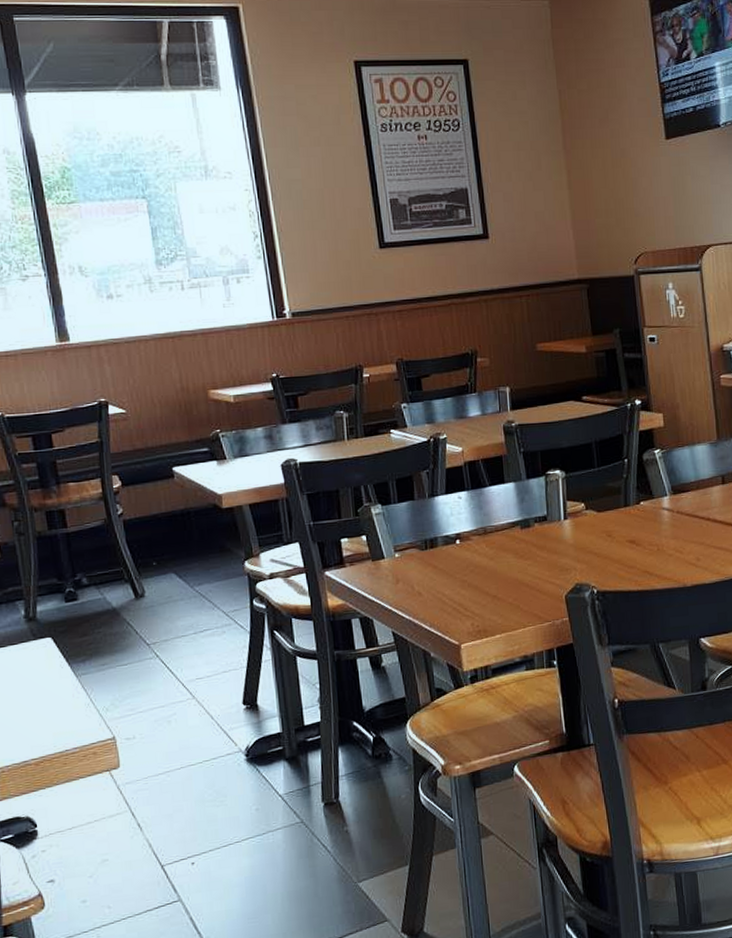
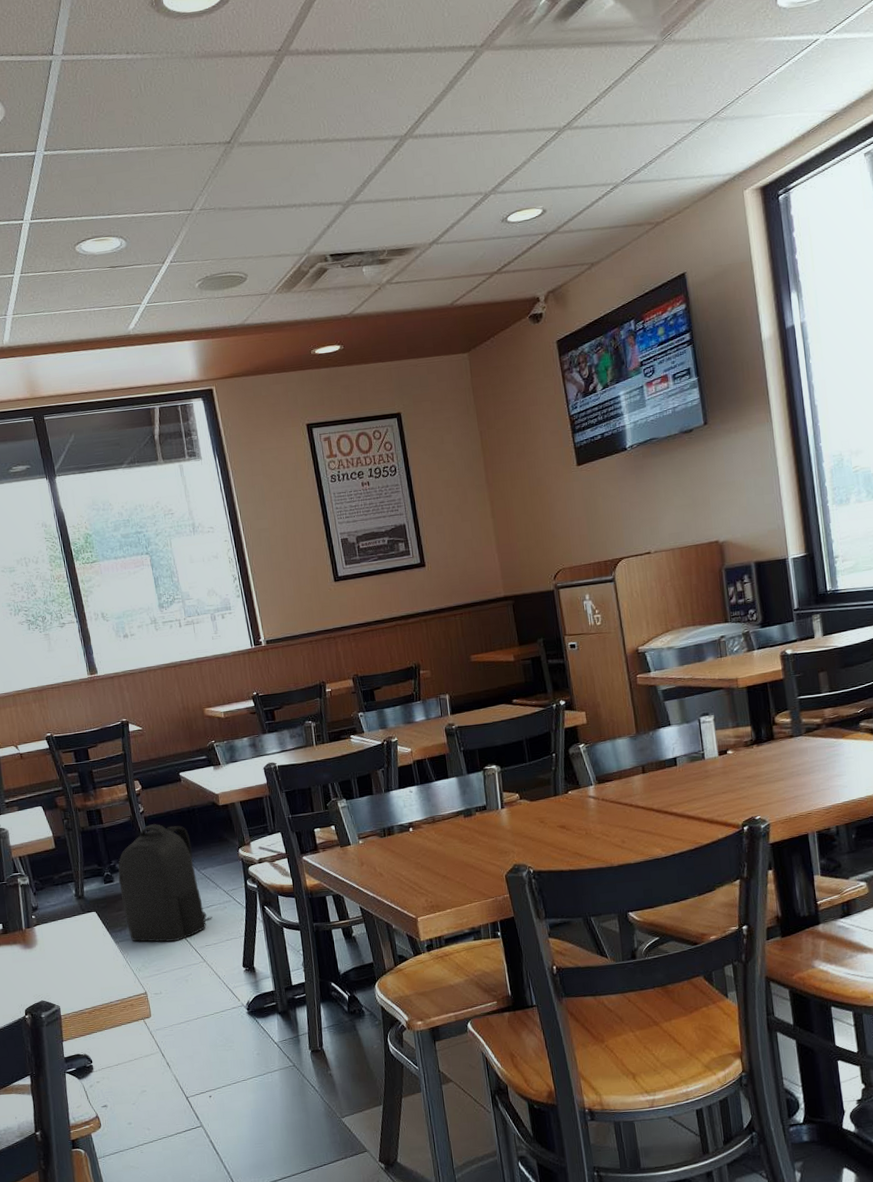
backpack: none [84,529,207,675] -> present [118,824,213,942]

